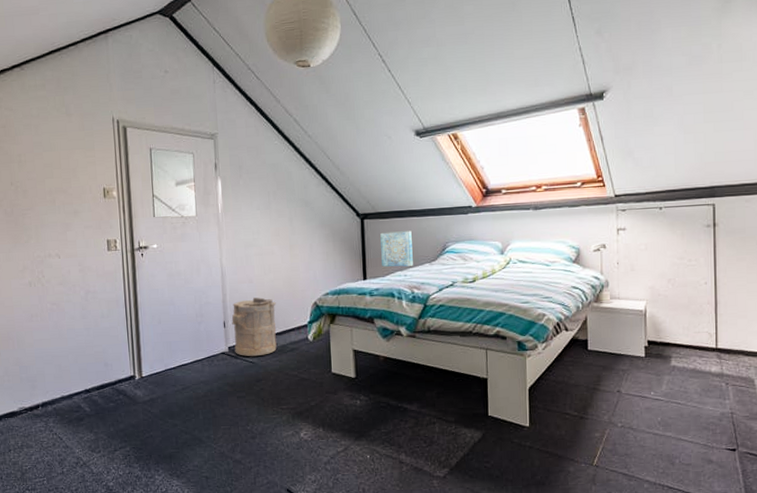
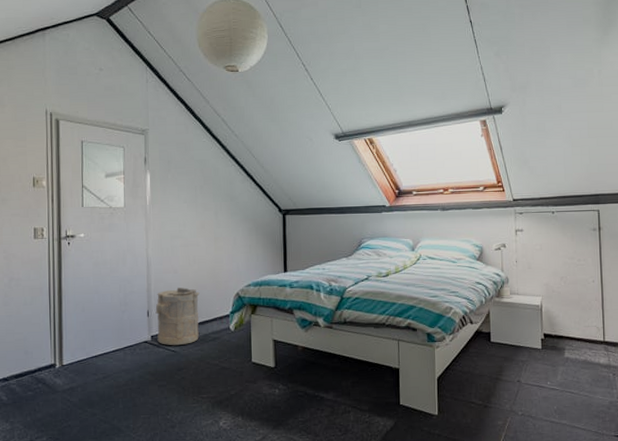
wall art: present [380,231,413,267] -> none [301,227,331,261]

